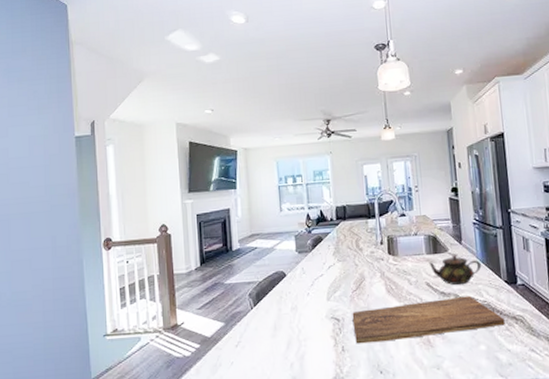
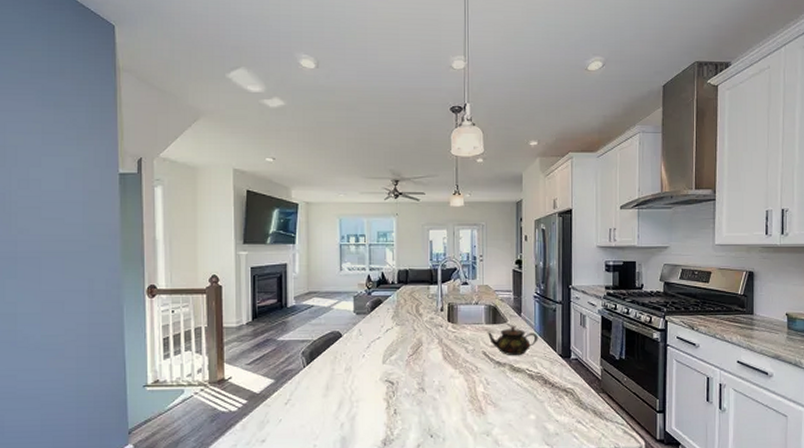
cutting board: present [352,295,505,344] -> none [407,367,556,408]

